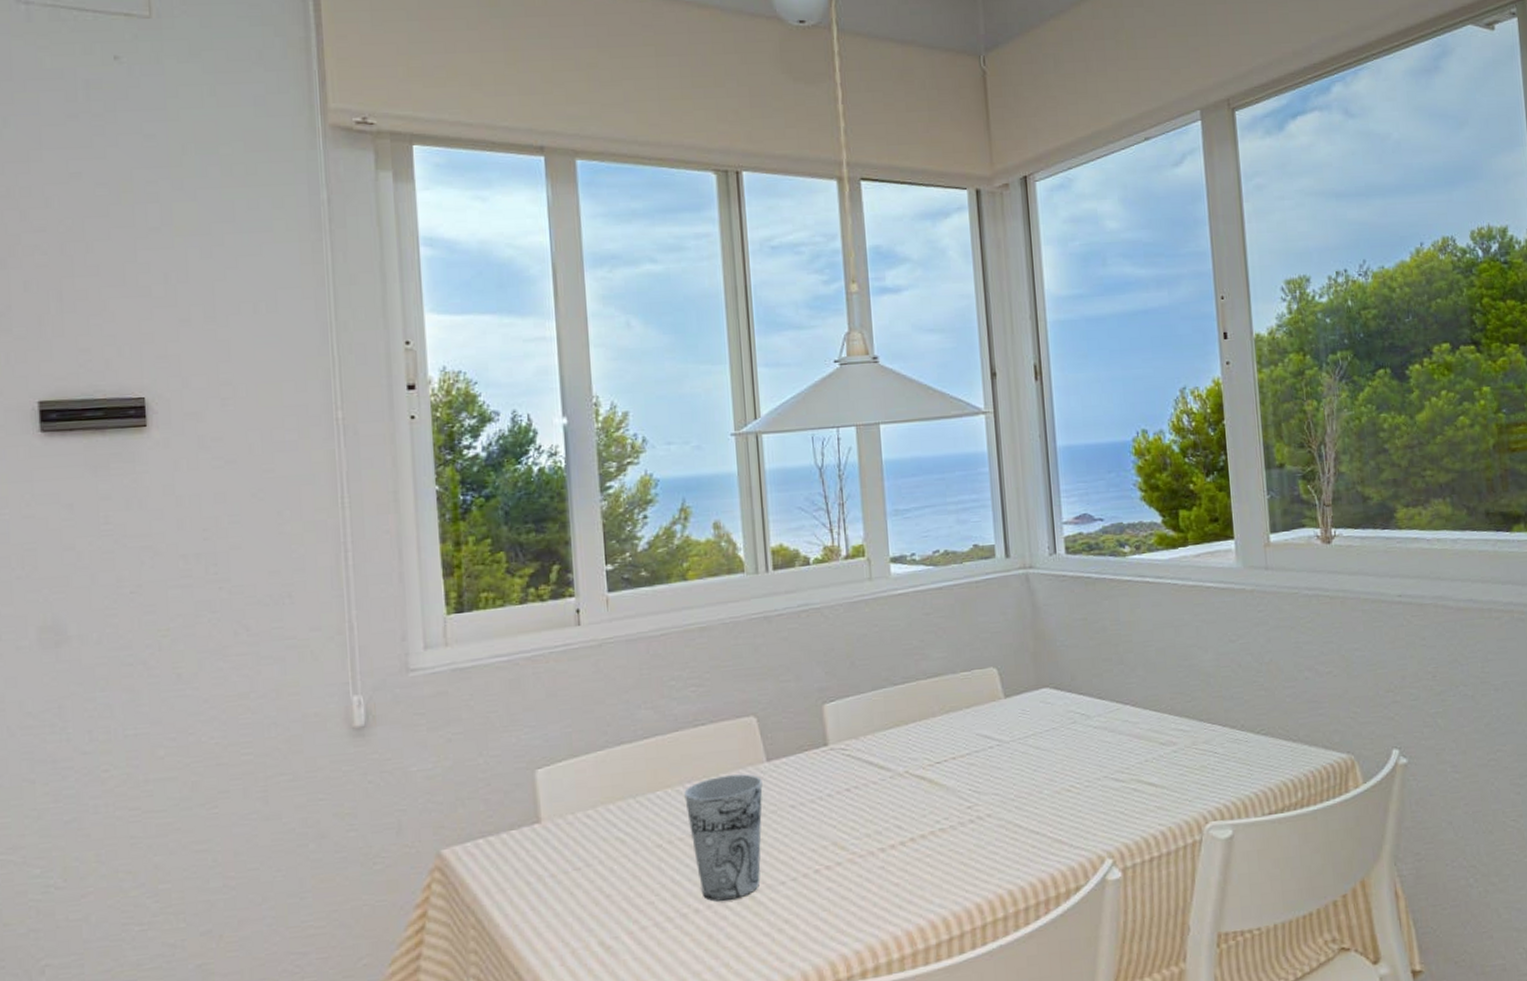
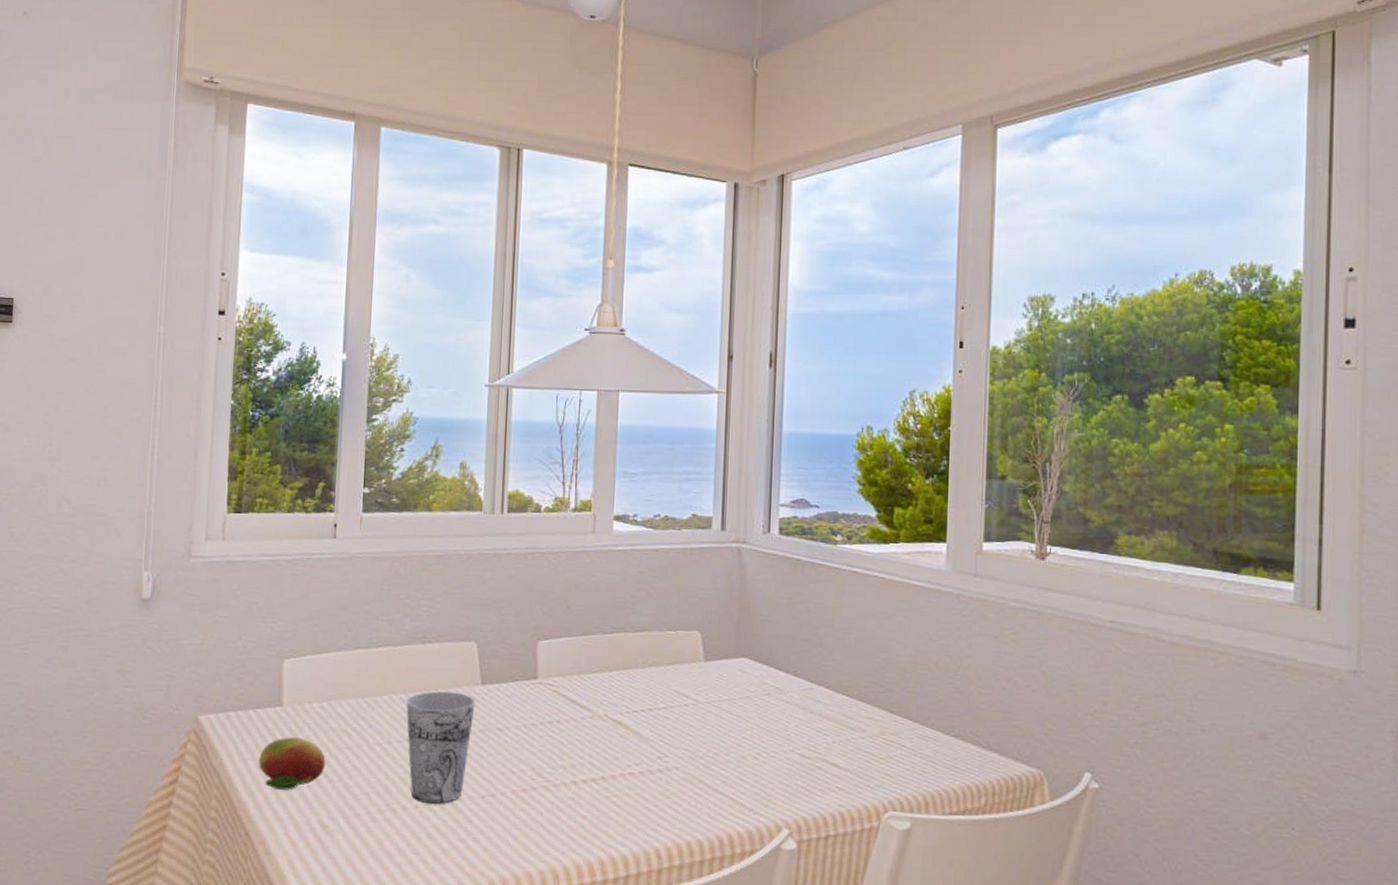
fruit: none [520,854,600,917] -> present [259,737,326,790]

